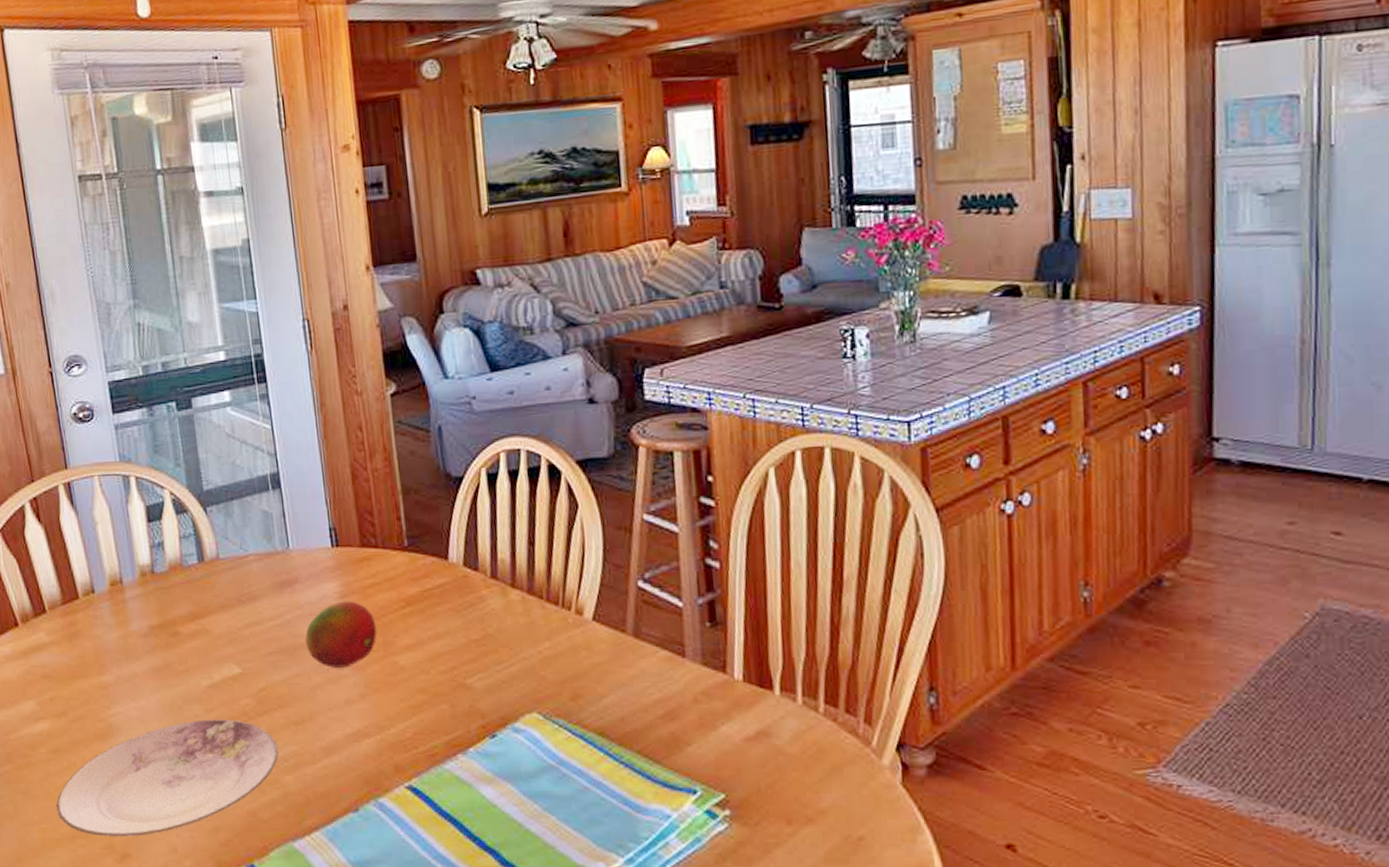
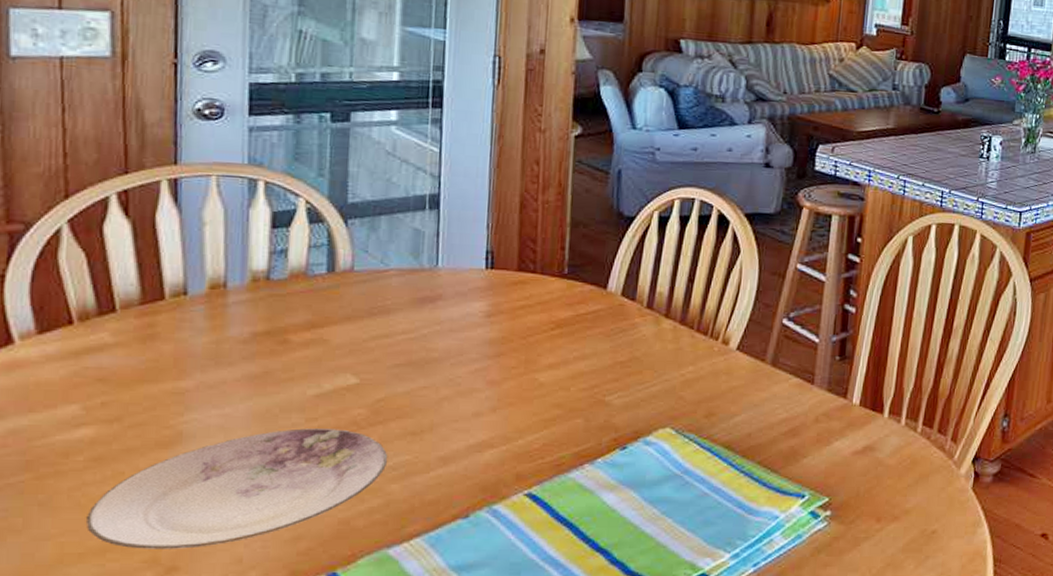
fruit: present [305,601,377,668] -> none [439,320,521,382]

